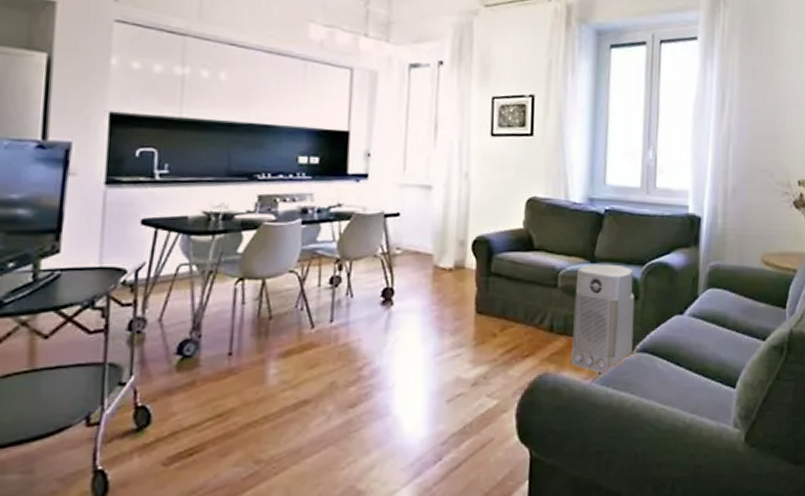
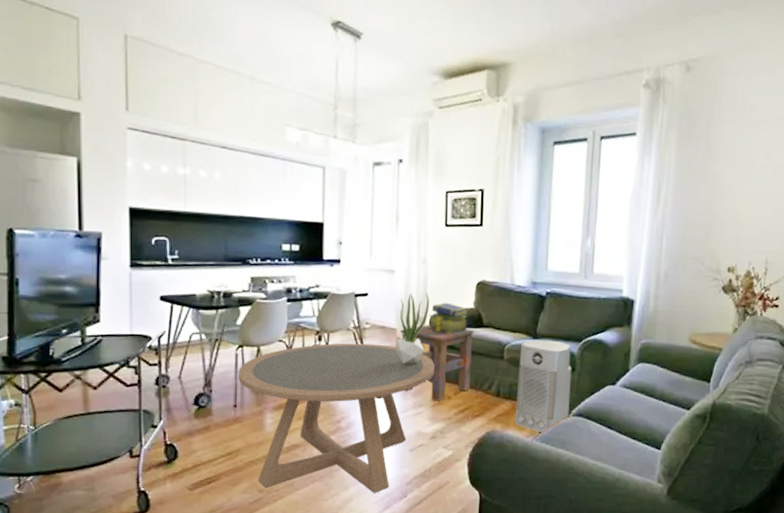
coffee table: none [236,272,478,459] -> present [238,343,435,493]
potted plant: none [432,211,472,296] -> present [396,292,429,364]
side table: none [437,249,523,340] -> present [400,325,474,402]
stack of books: none [470,222,518,260] -> present [428,302,469,335]

